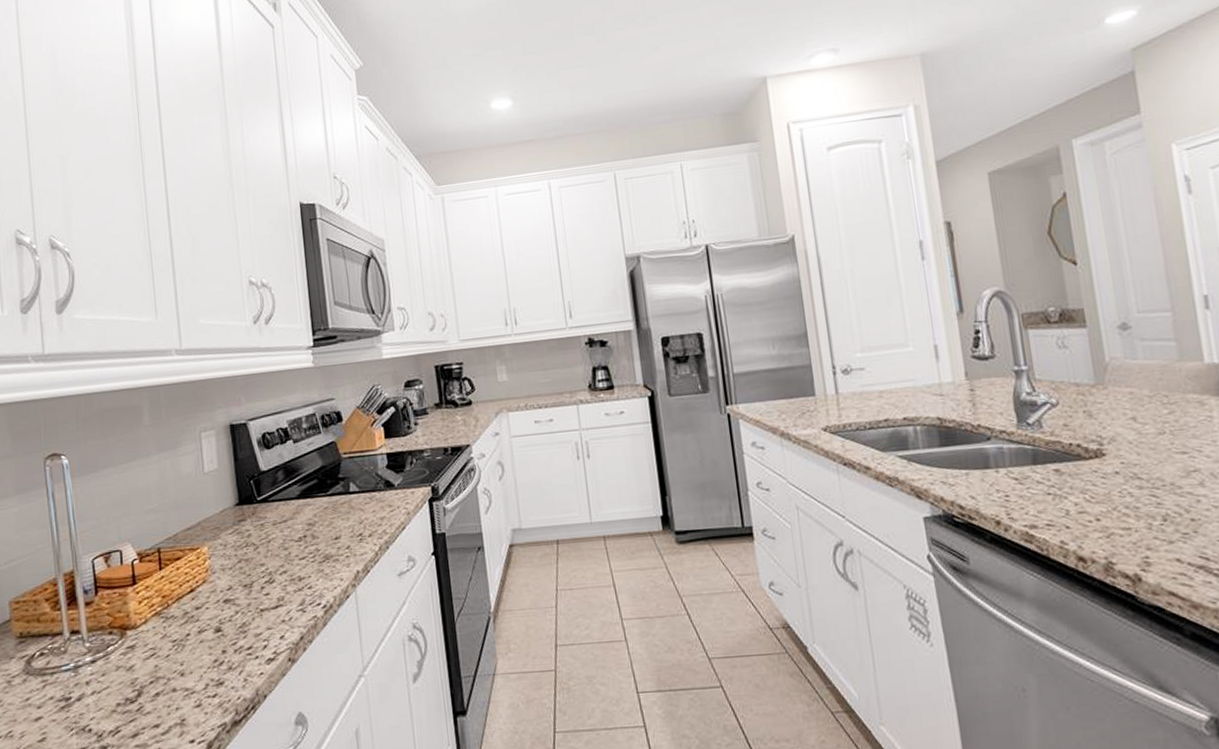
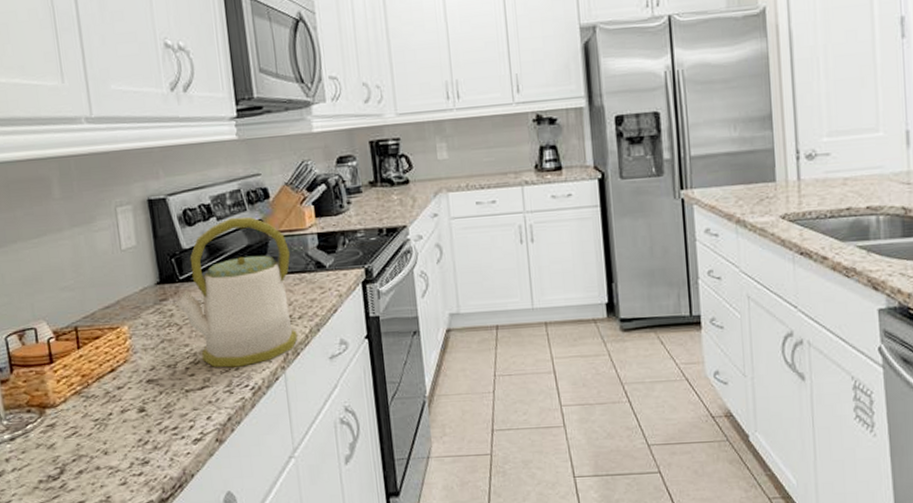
kettle: none [253,439,368,586] -> present [175,217,298,368]

